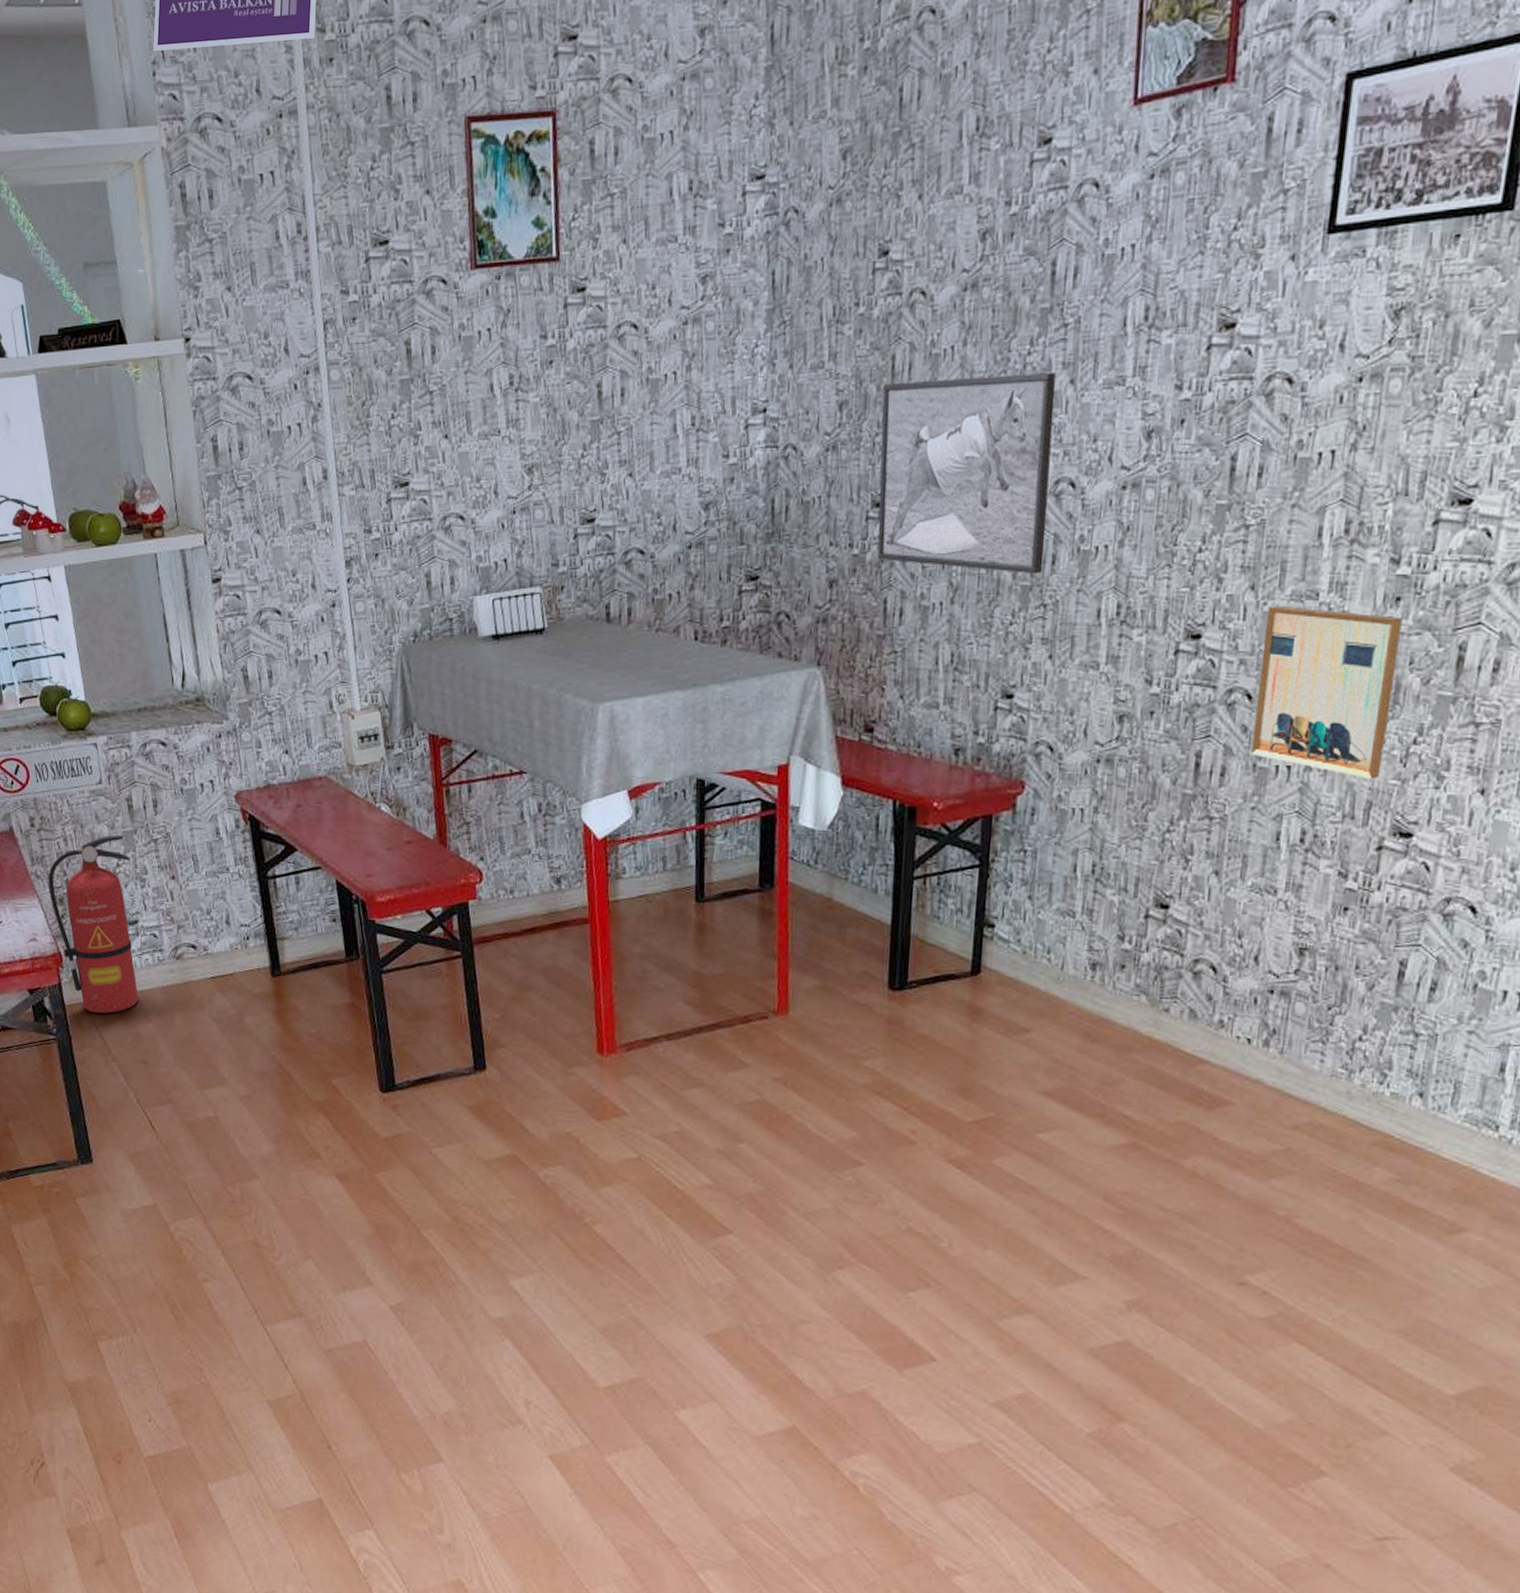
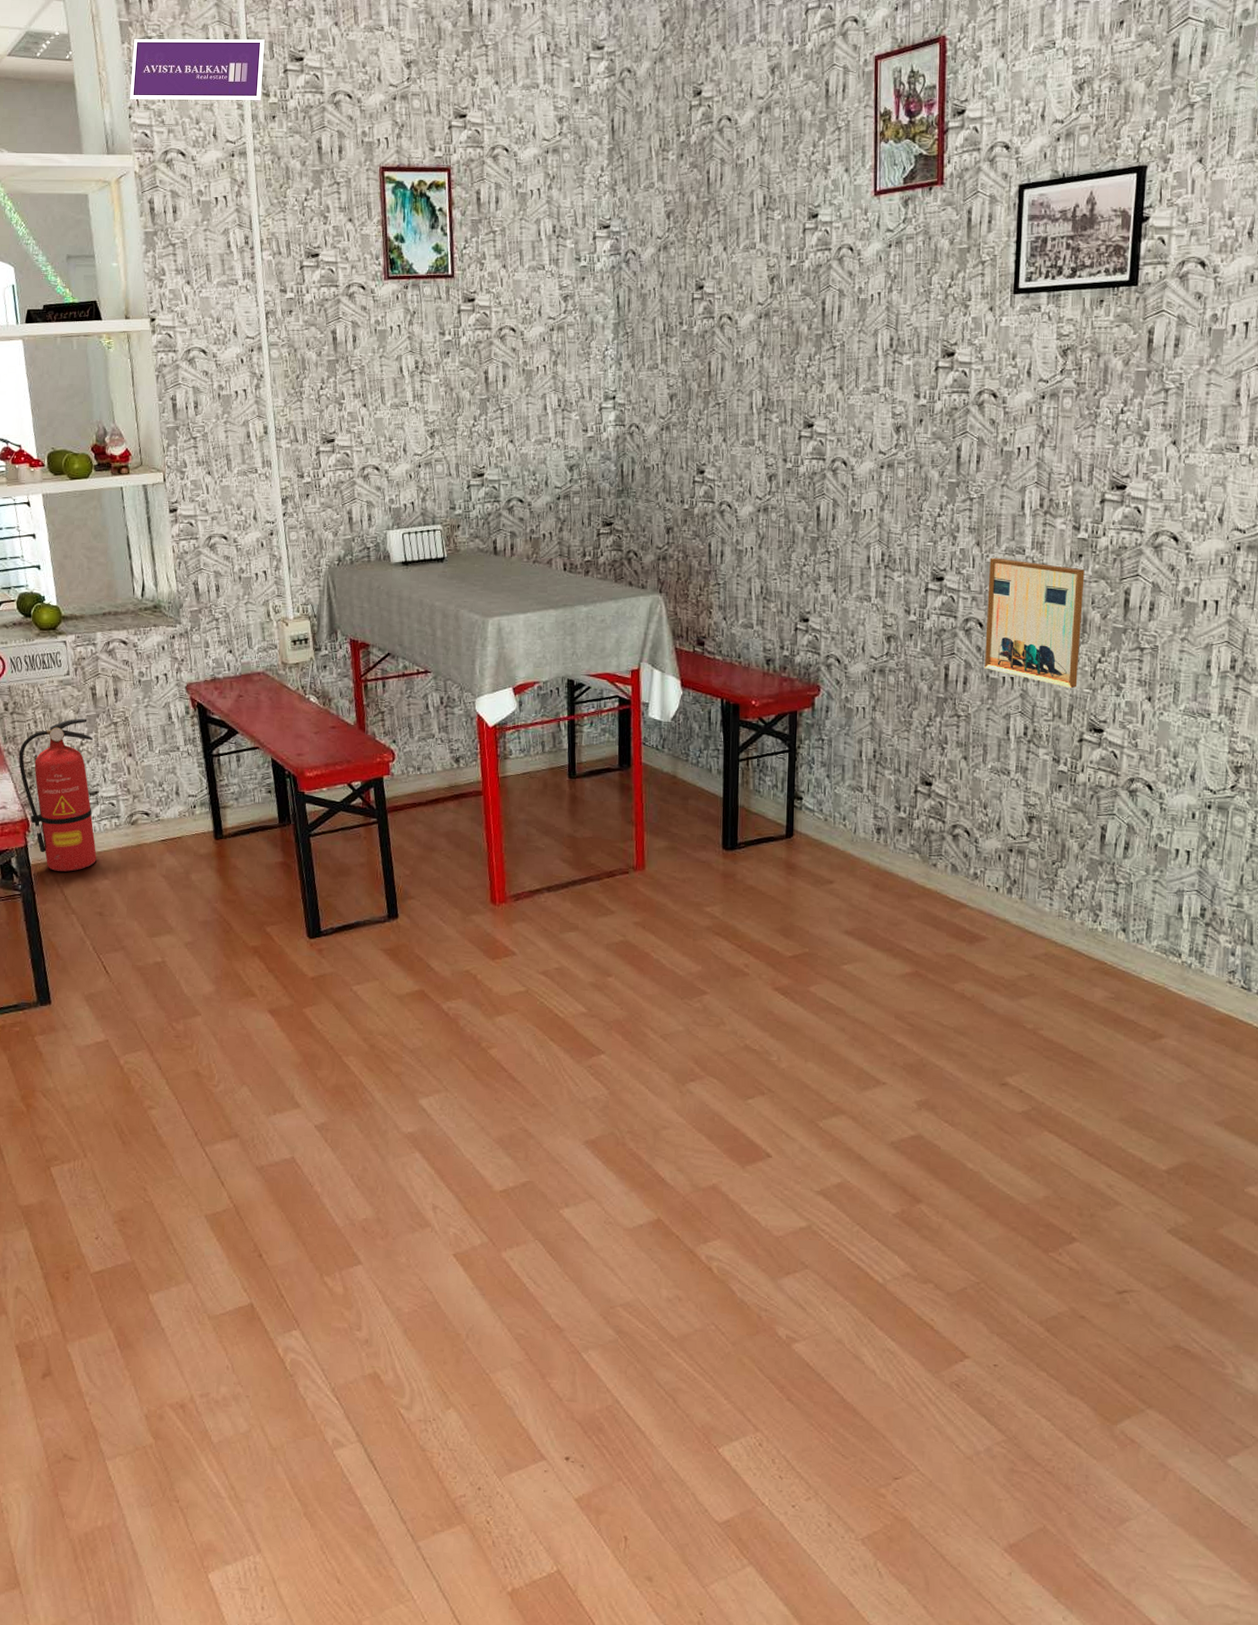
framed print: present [877,373,1057,574] -> none [702,380,830,529]

